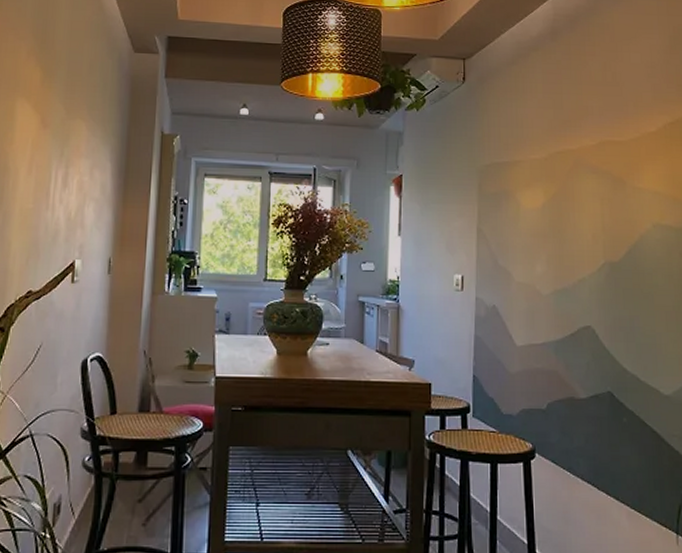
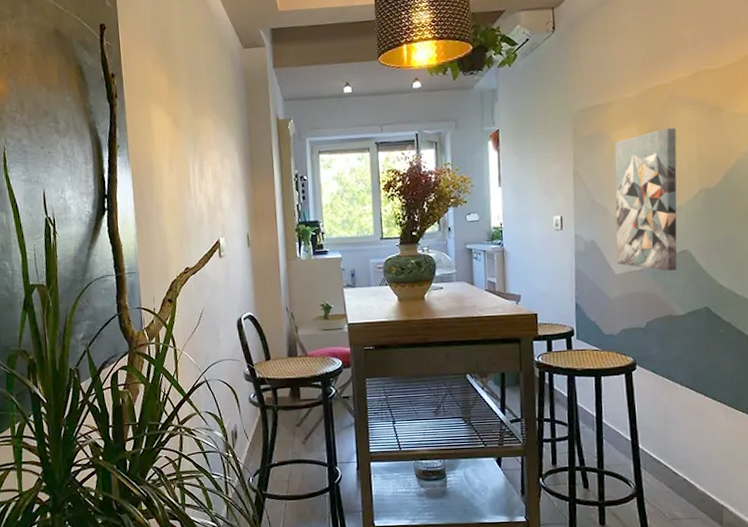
wall art: none [518,194,582,347] -> present [615,127,677,271]

